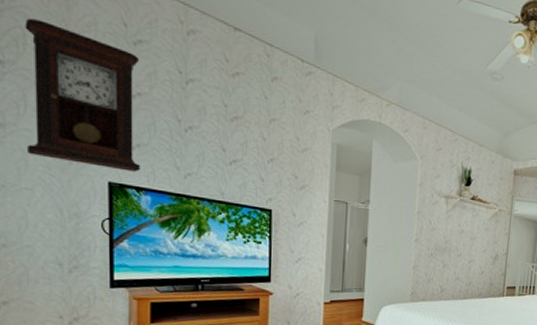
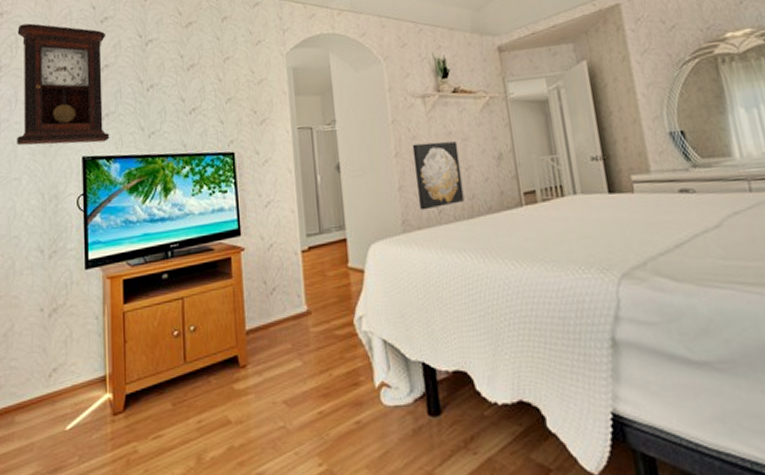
wall art: none [427,234,467,287] -> present [412,141,465,211]

